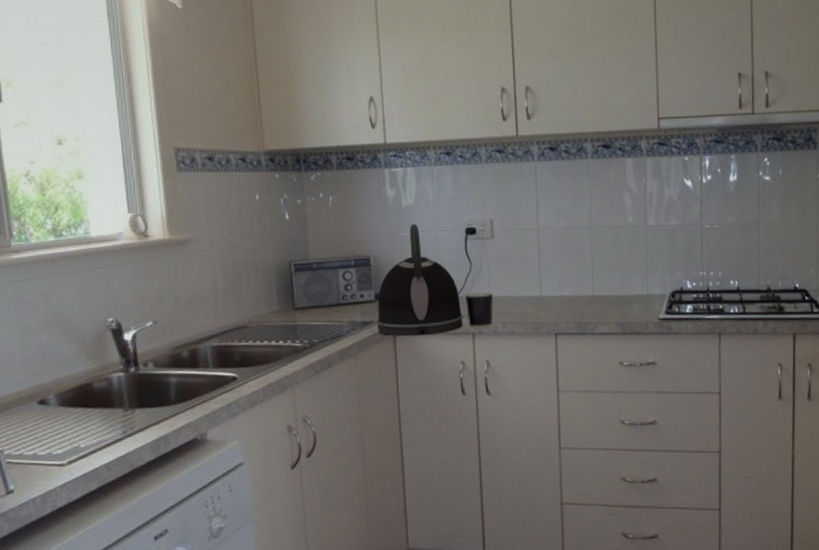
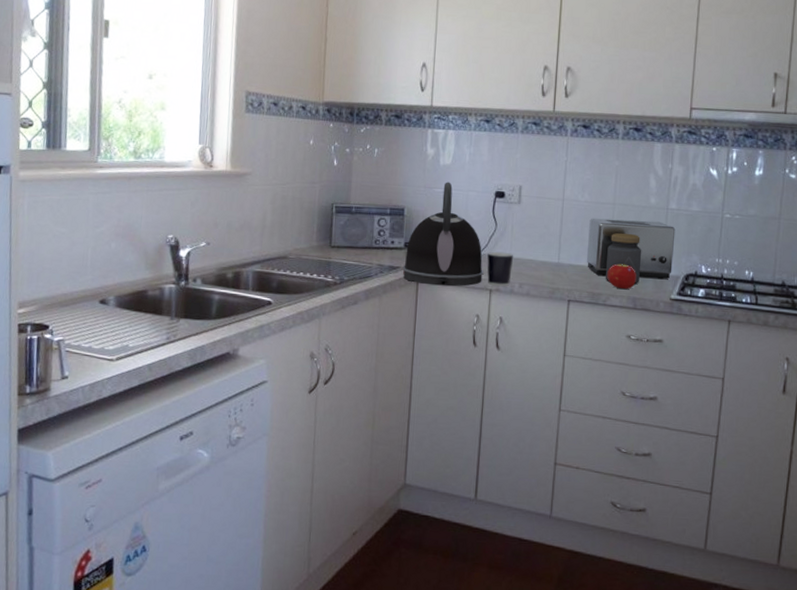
toaster: none [568,240,658,305] -> present [586,218,676,280]
jar: none [589,256,626,309] -> present [605,232,642,285]
fruit: none [592,288,622,315] -> present [607,263,636,289]

